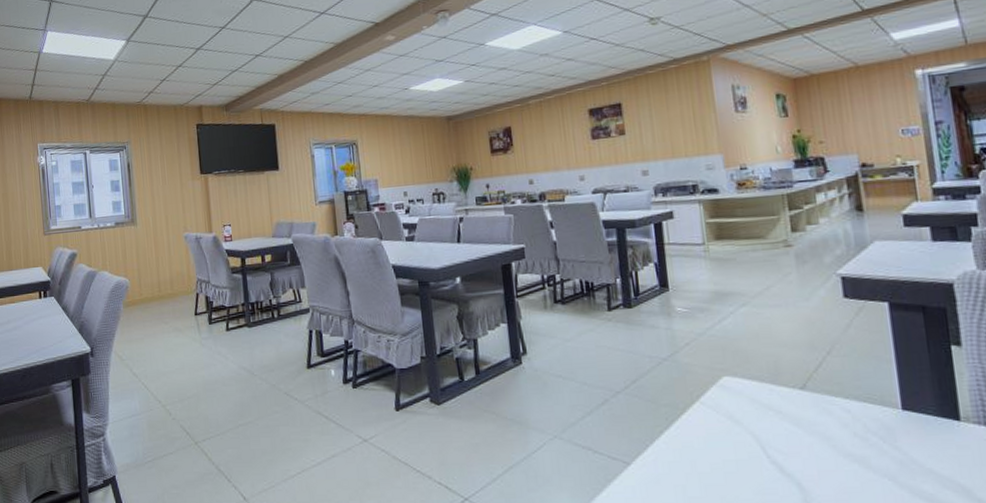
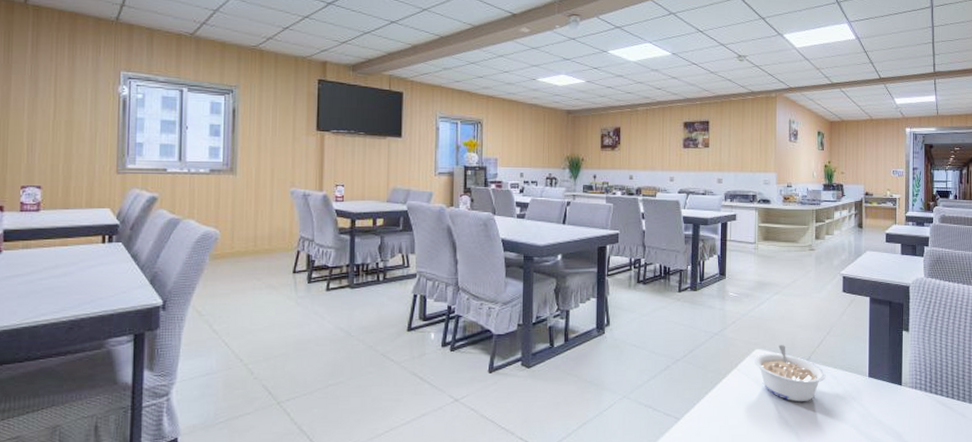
legume: none [723,370,833,443] -> present [754,345,826,401]

